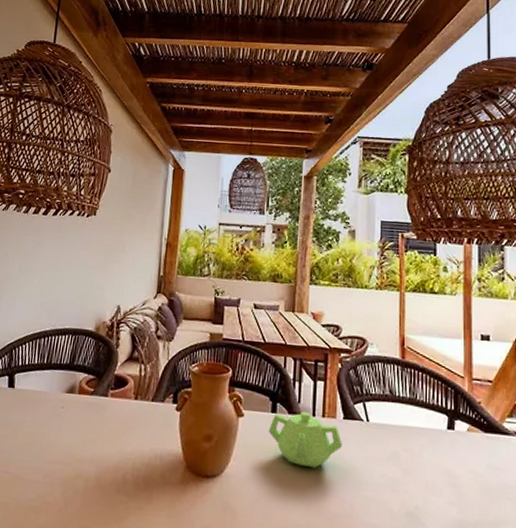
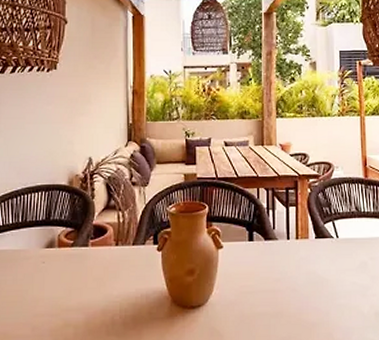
teapot: present [268,412,342,469] -> none [247,237,315,286]

